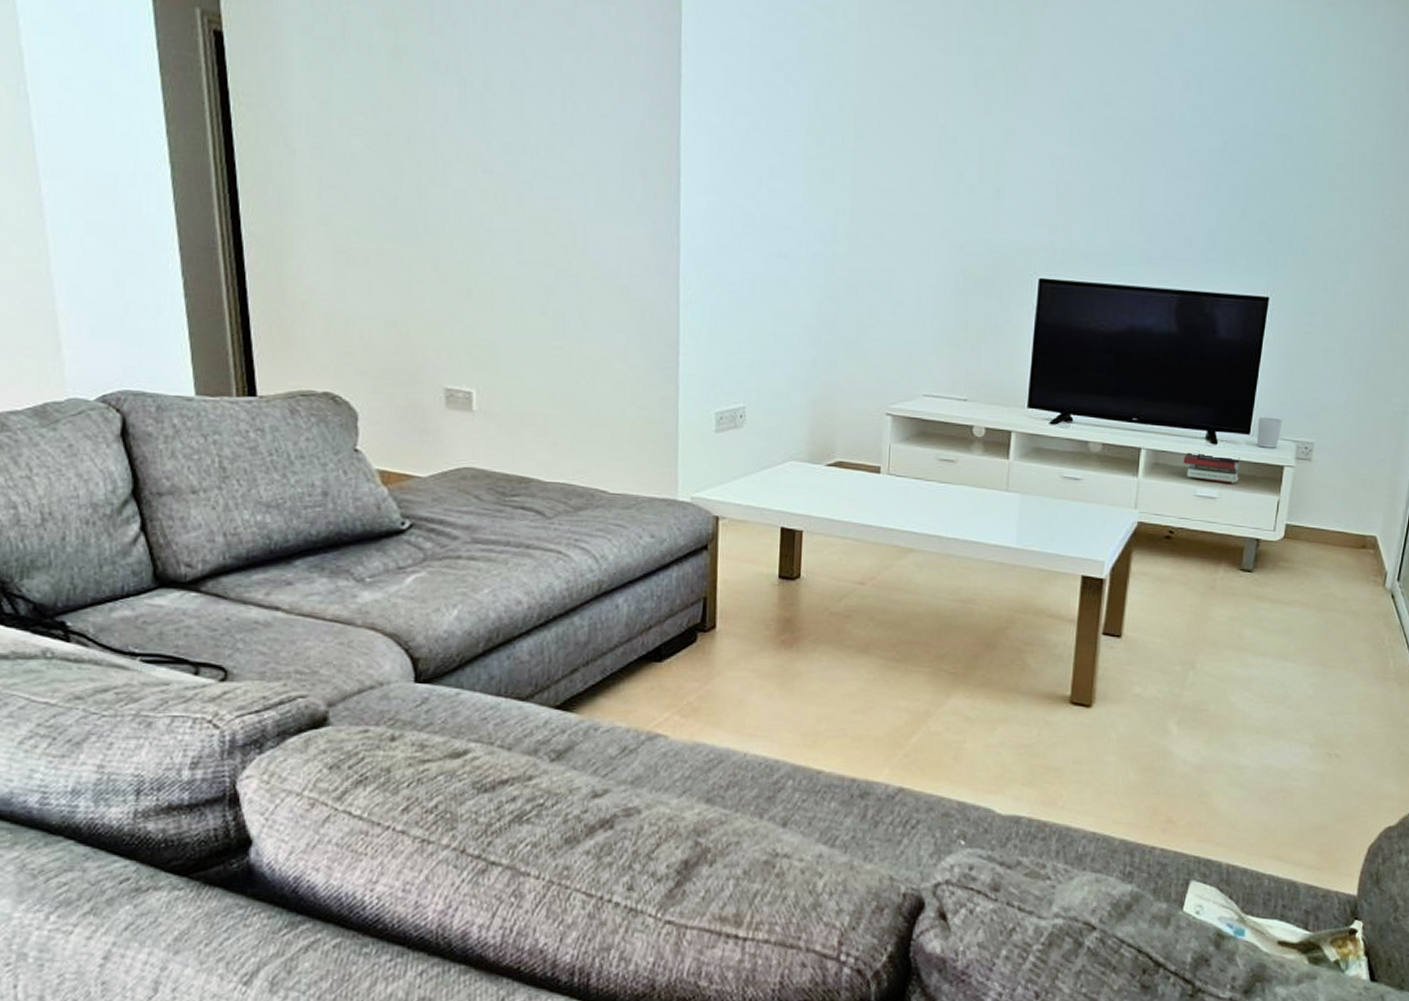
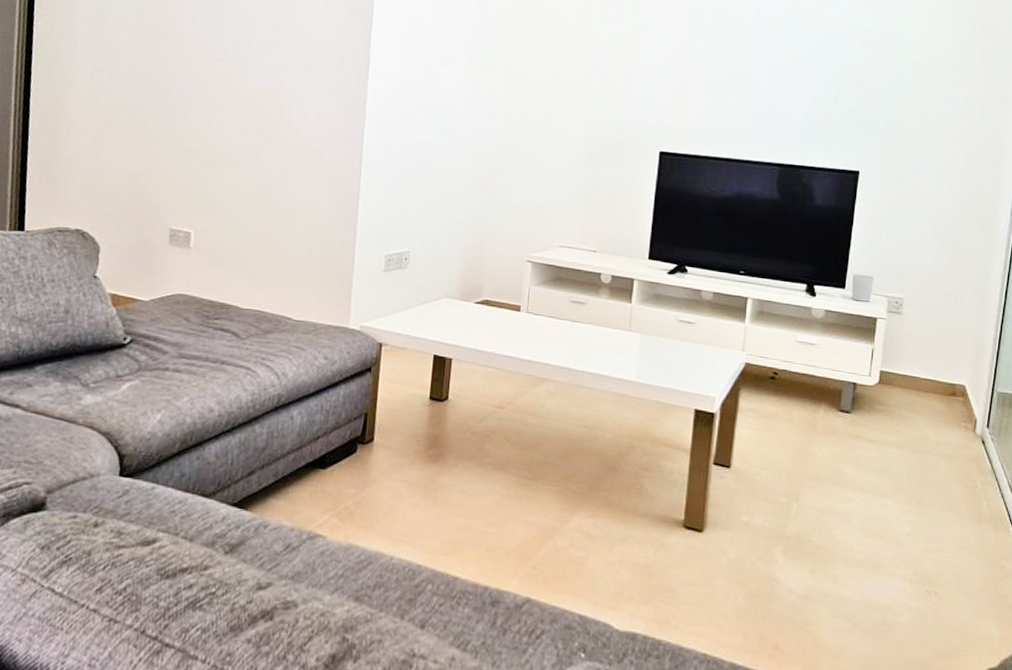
books: present [1183,451,1240,484] -> none [785,302,836,333]

